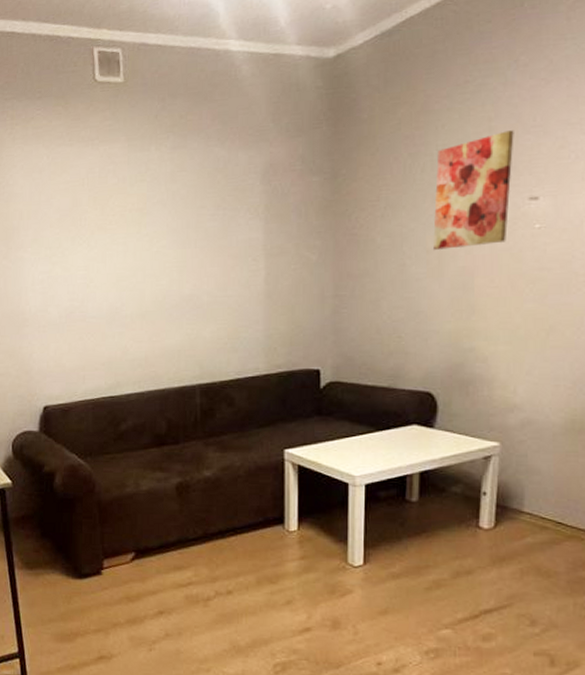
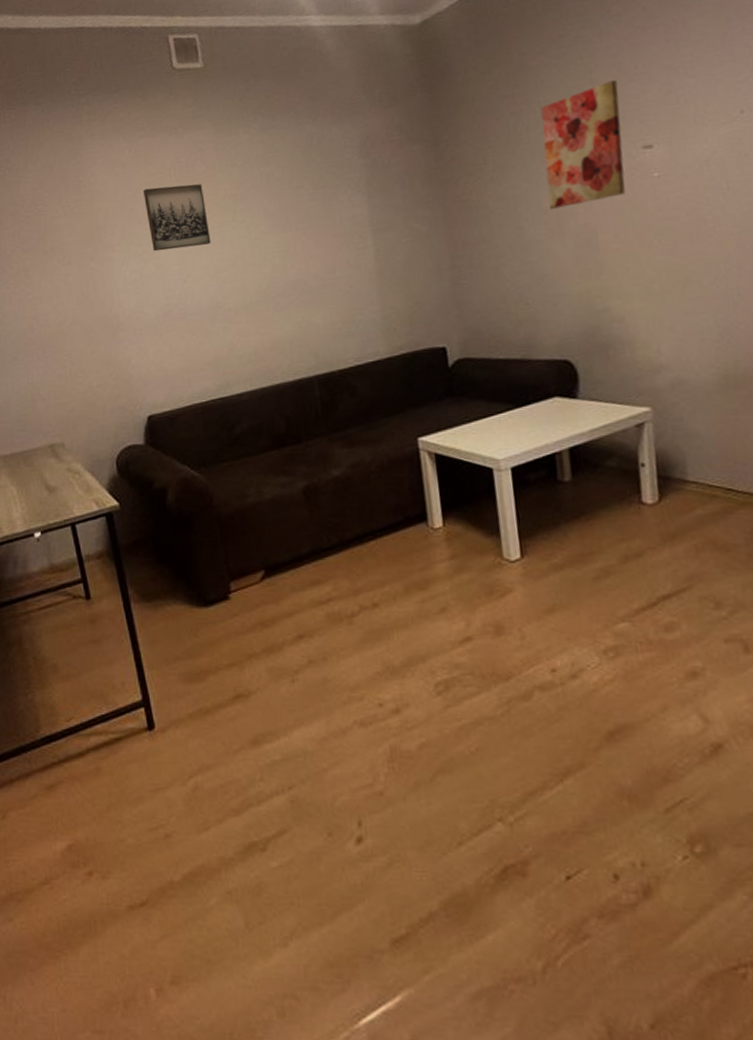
wall art: none [56,195,115,256] -> present [142,184,211,252]

